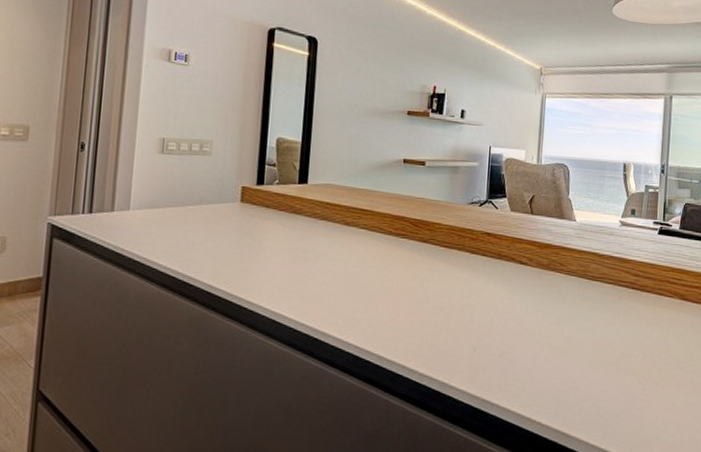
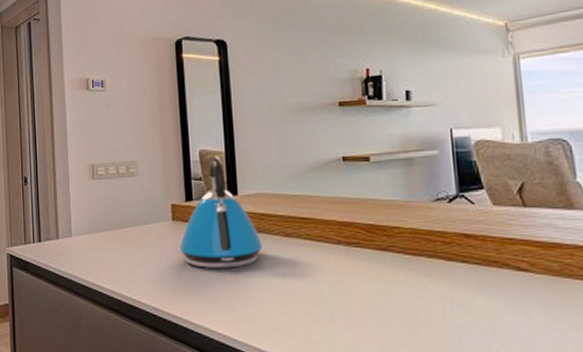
kettle: none [244,145,324,251] -> present [180,156,262,268]

